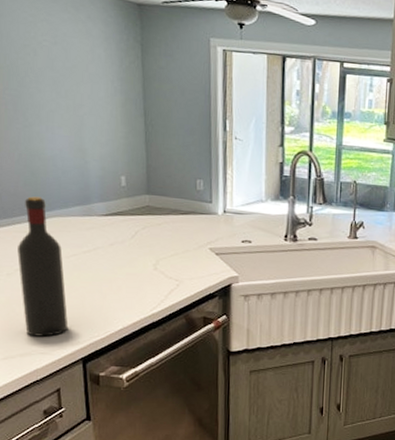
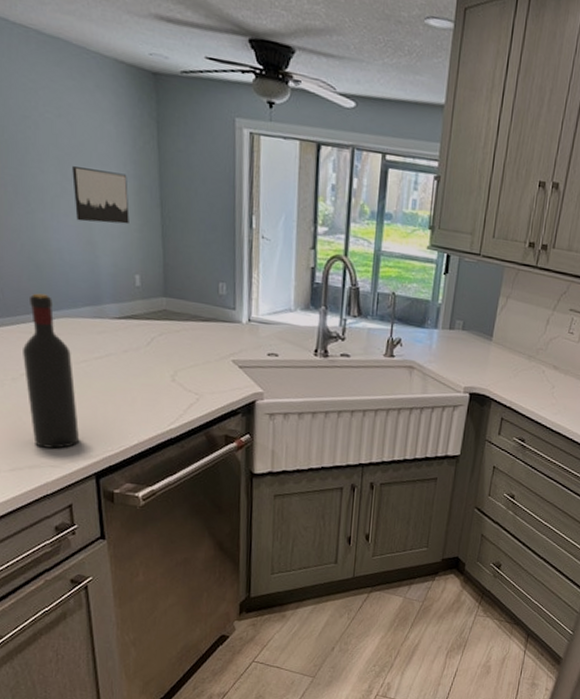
wall art: none [66,85,116,133] -> present [72,166,130,224]

